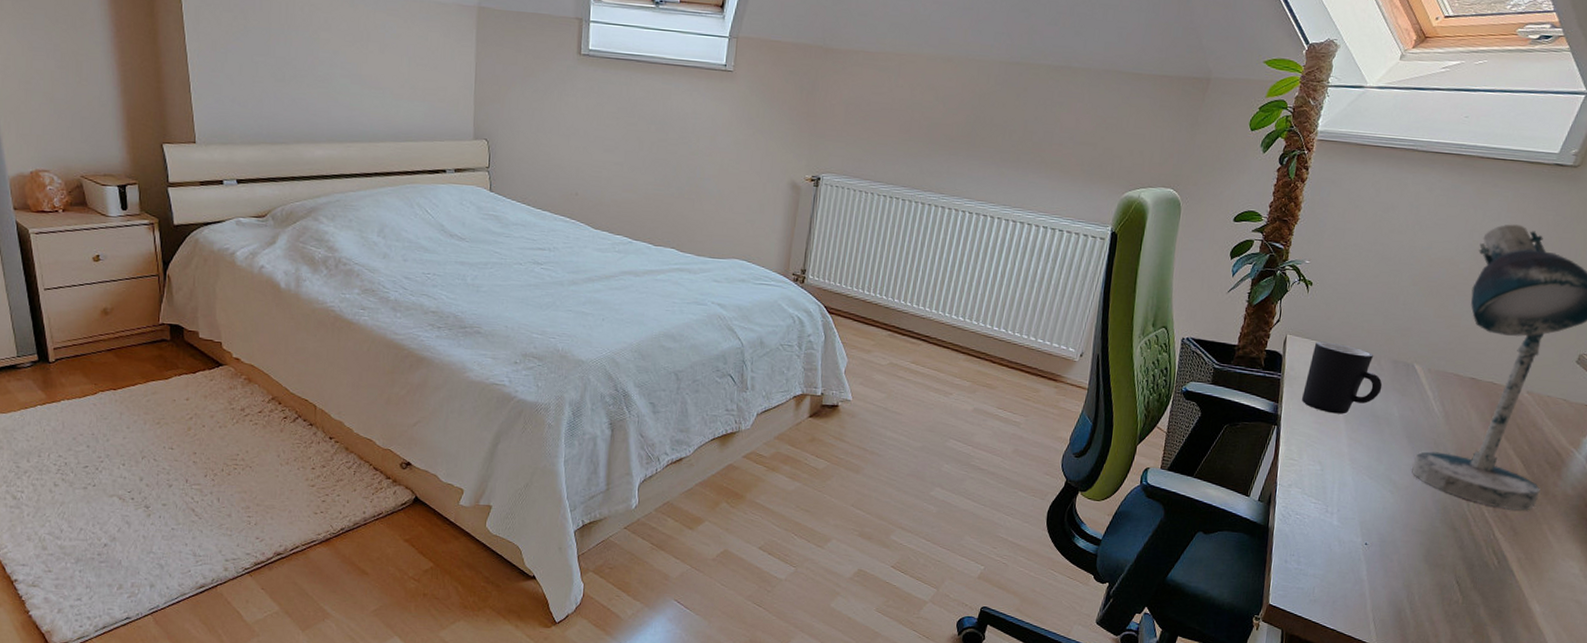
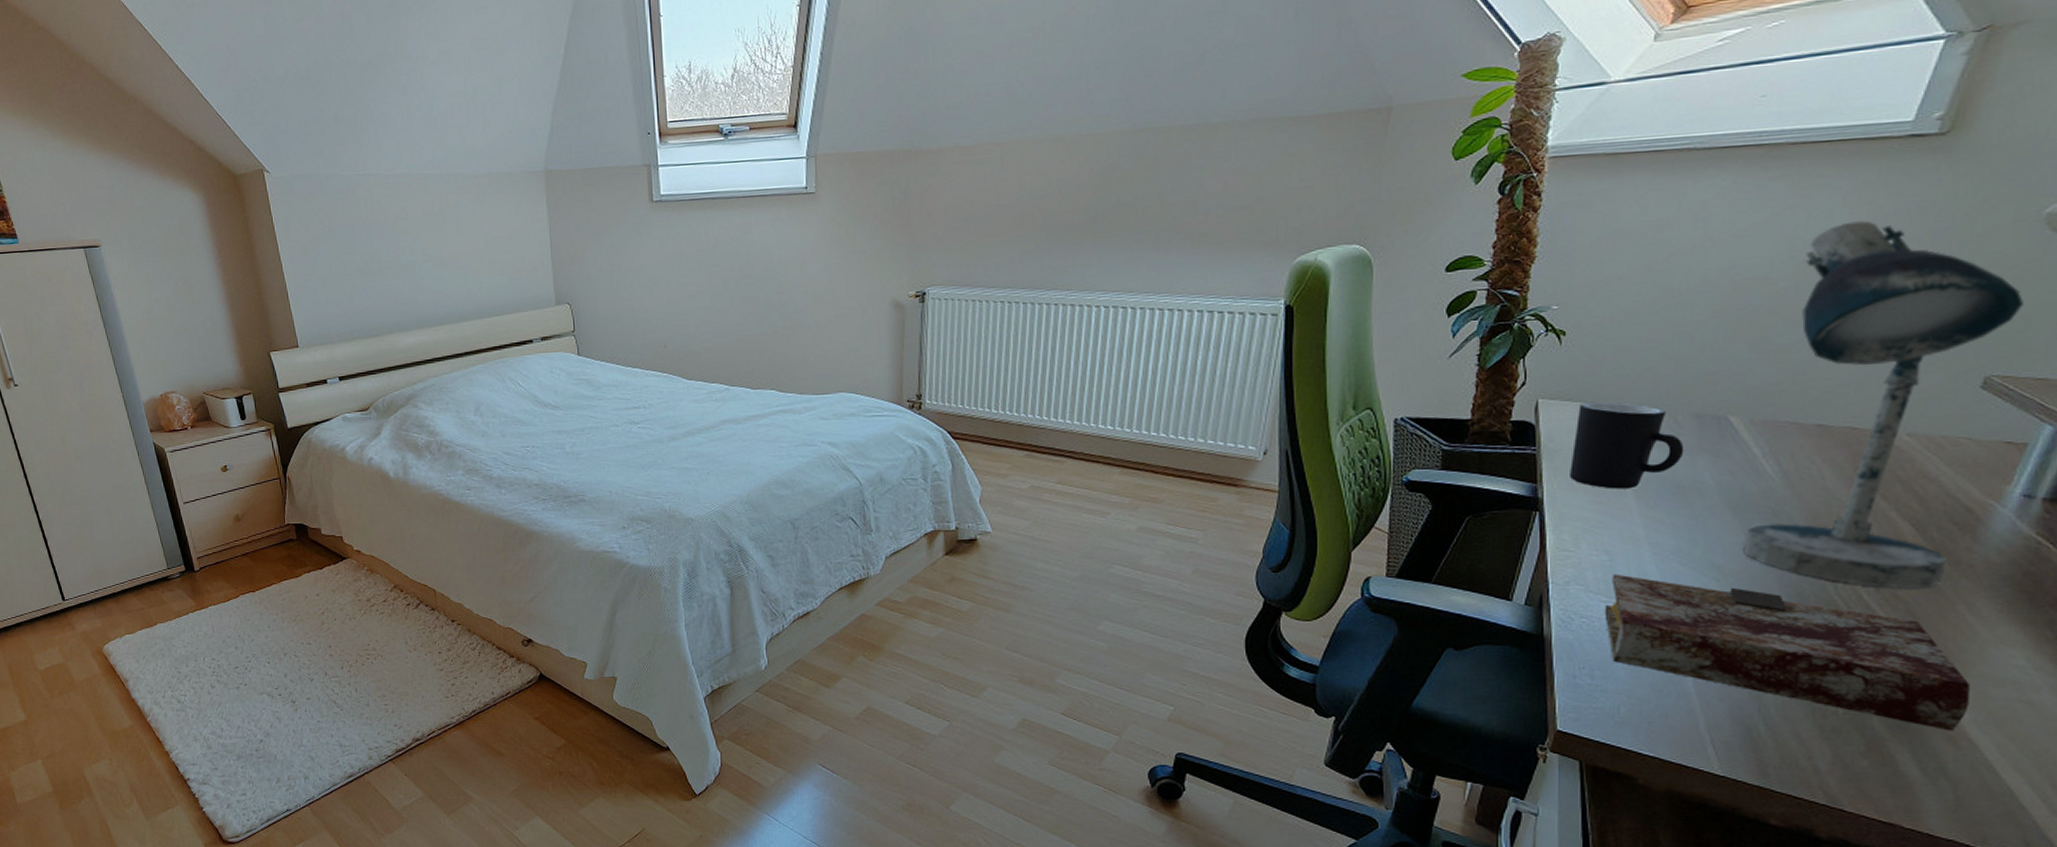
book: none [1313,481,1544,621] -> present [1604,574,1970,731]

